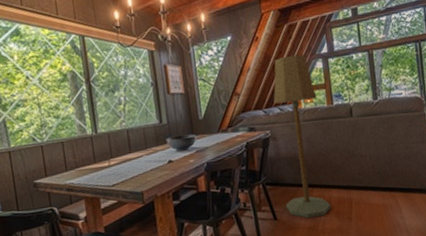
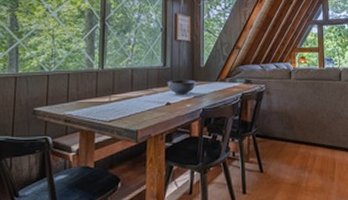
floor lamp: present [273,54,331,218] -> none [270,19,316,173]

